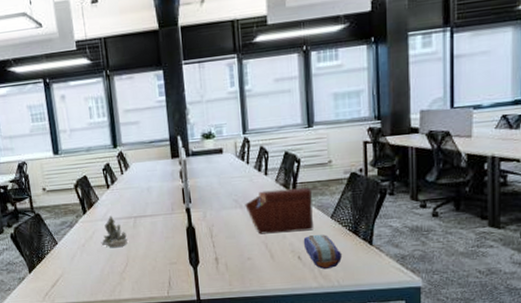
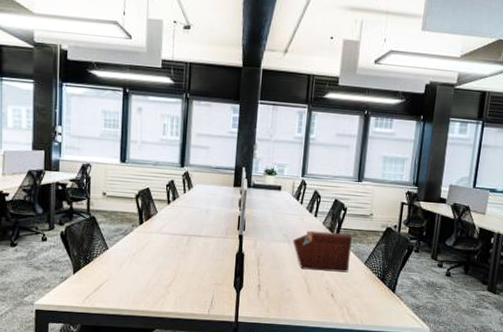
succulent planter: present [101,215,128,248] -> none [152,230,180,262]
pencil case: present [303,235,342,270] -> none [337,277,368,309]

